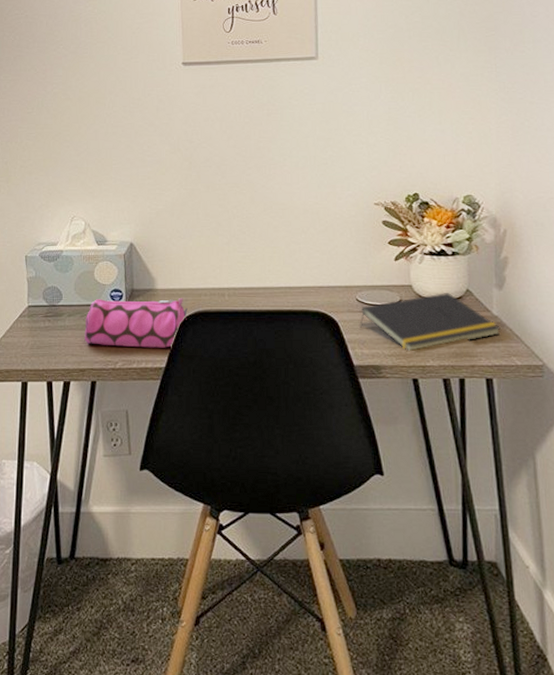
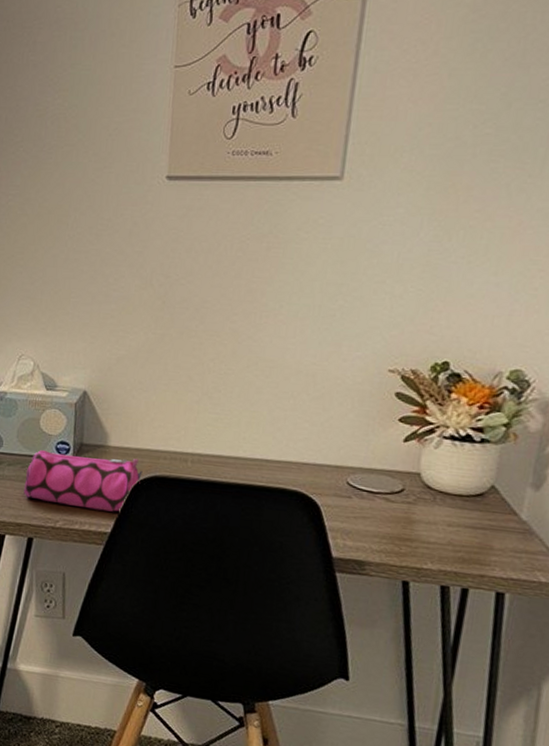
notepad: present [359,293,501,351] -> none [346,486,528,549]

